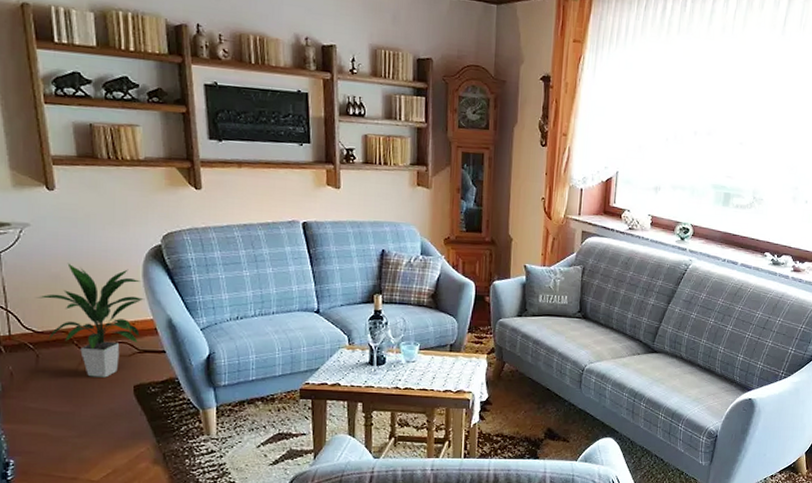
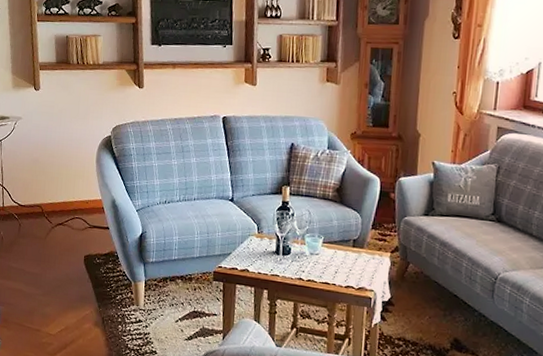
indoor plant: present [35,263,144,378] -> none [21,149,96,247]

